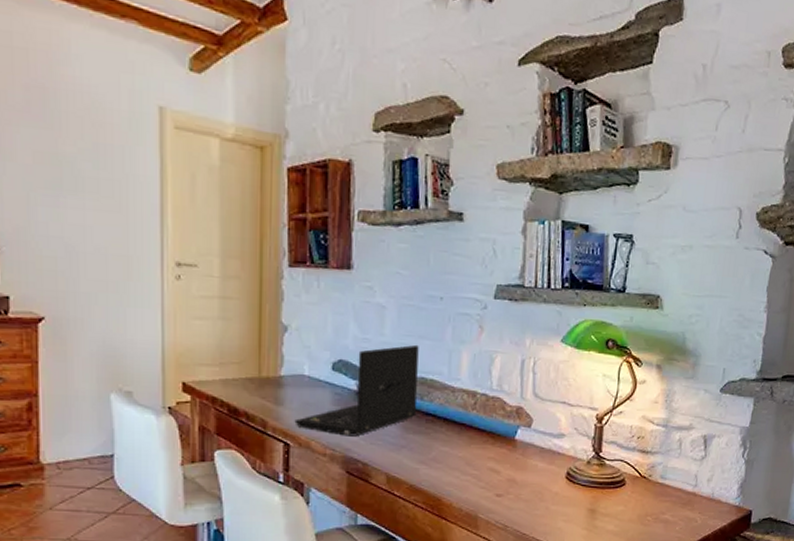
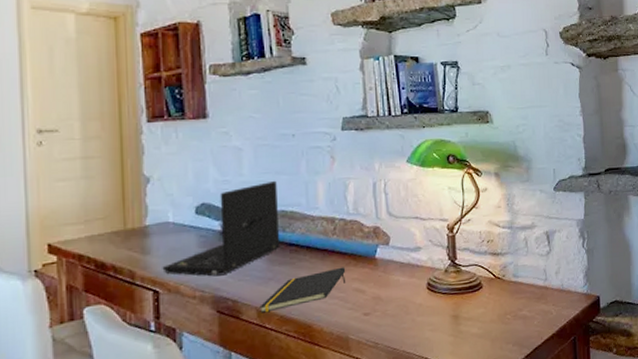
notepad: none [390,444,483,480] -> present [260,267,346,313]

